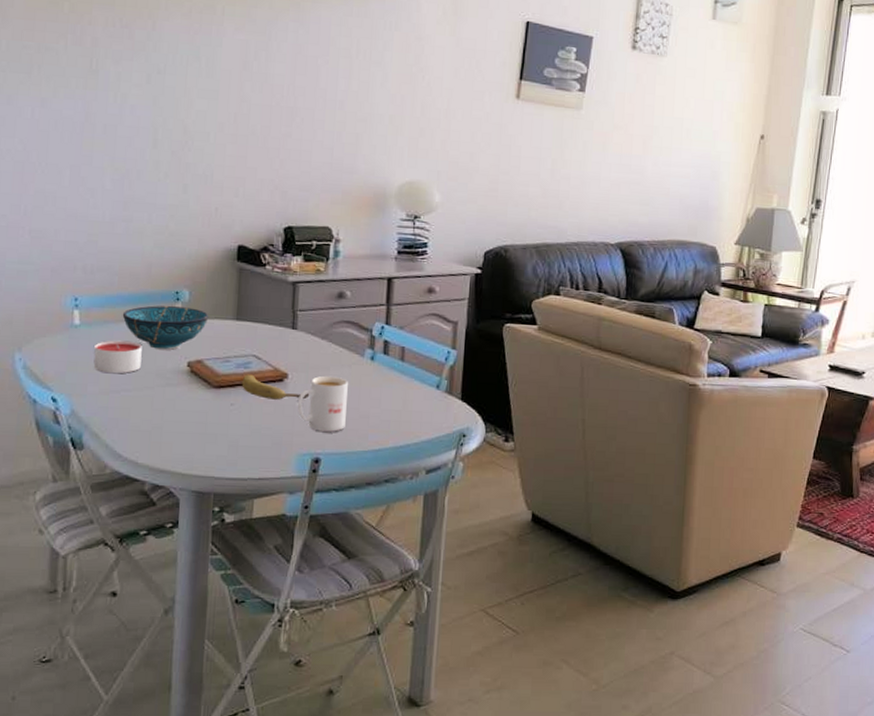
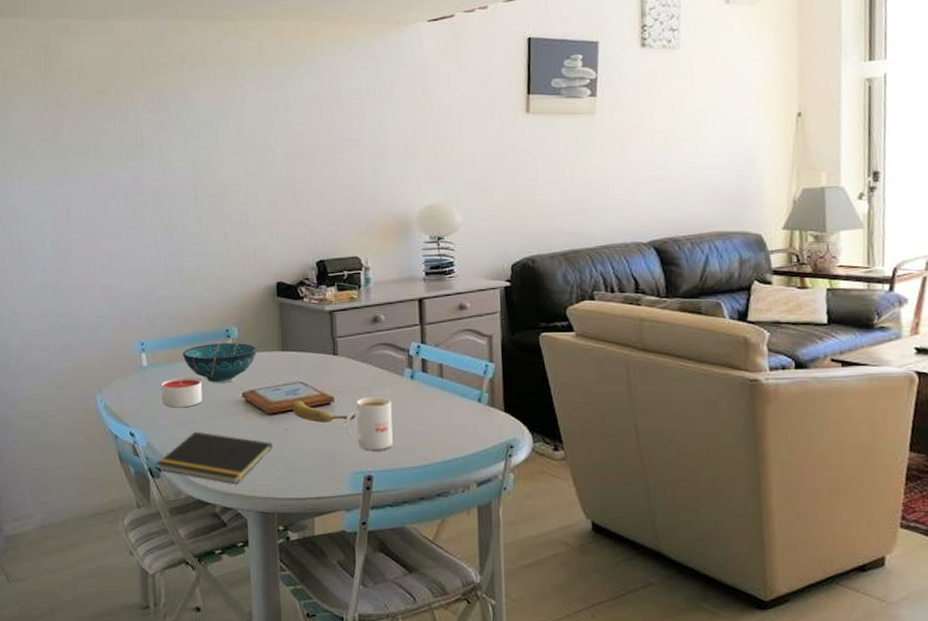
notepad: none [80,401,216,460] -> present [156,431,273,483]

